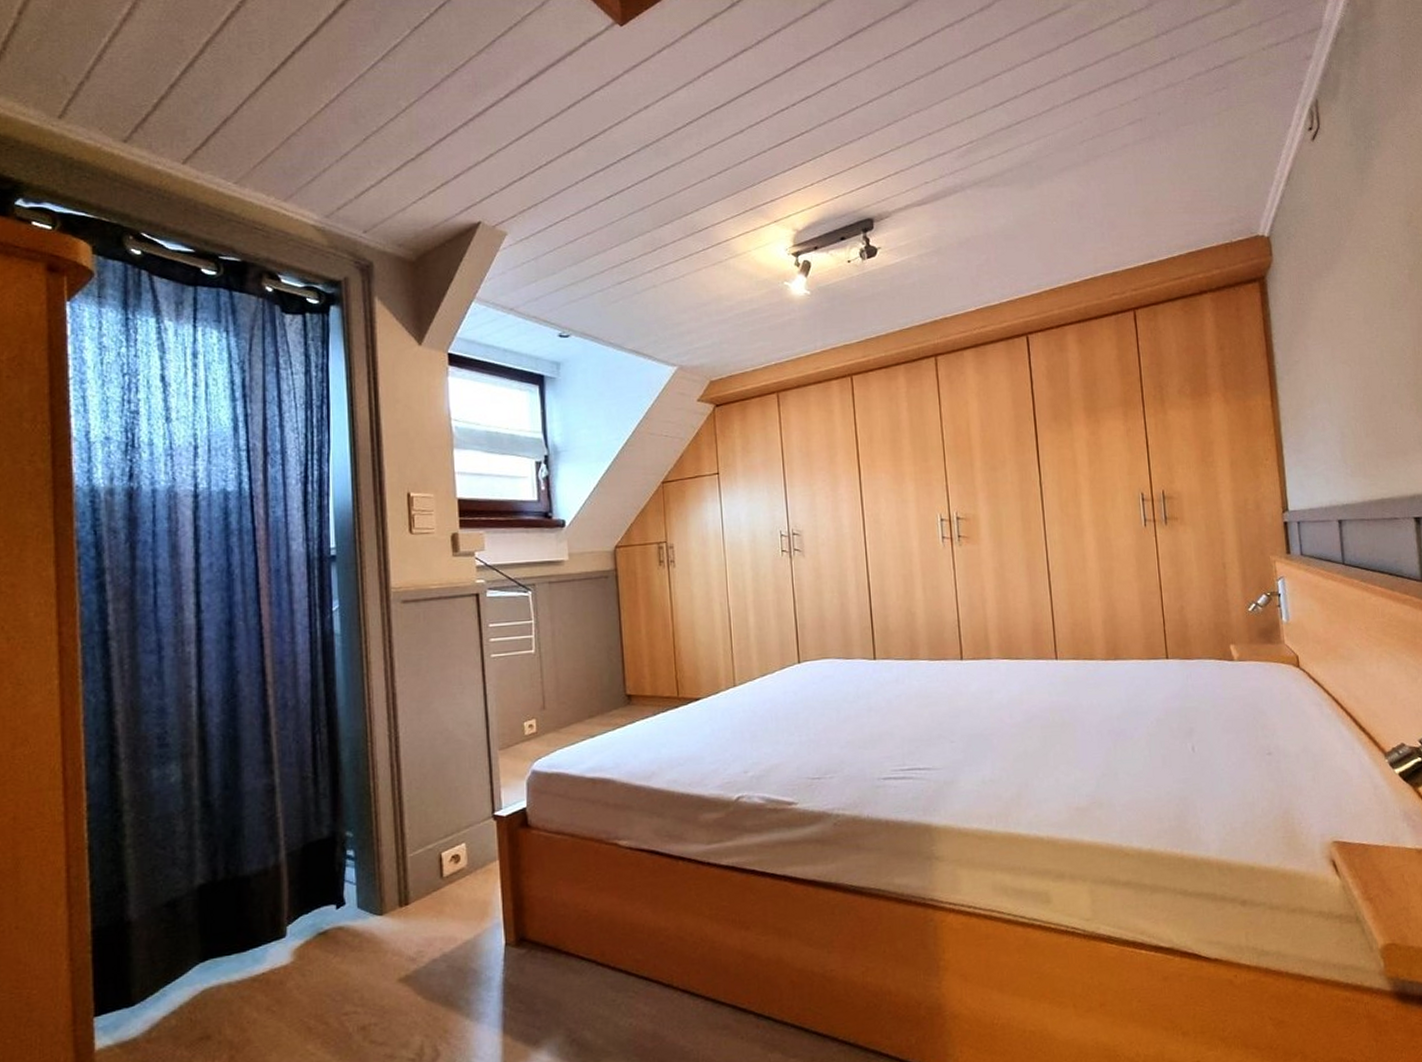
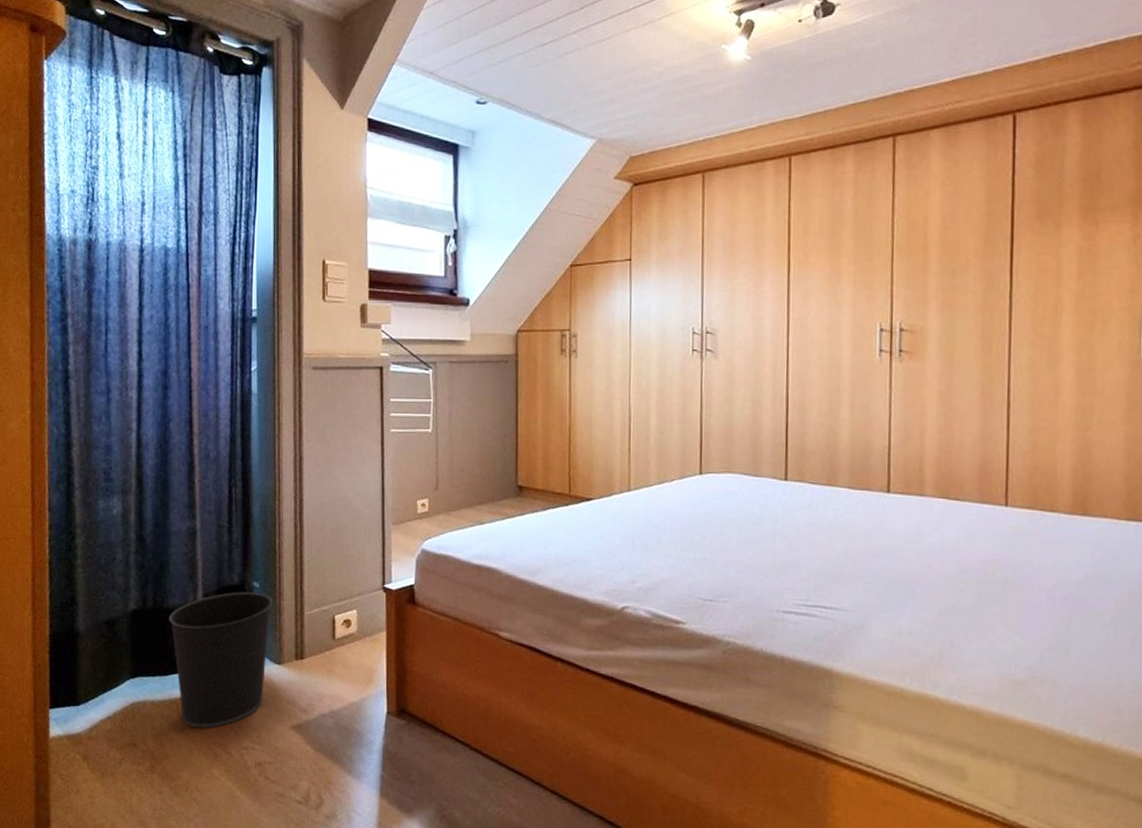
wastebasket: none [245,842,370,1004] -> present [168,592,273,729]

